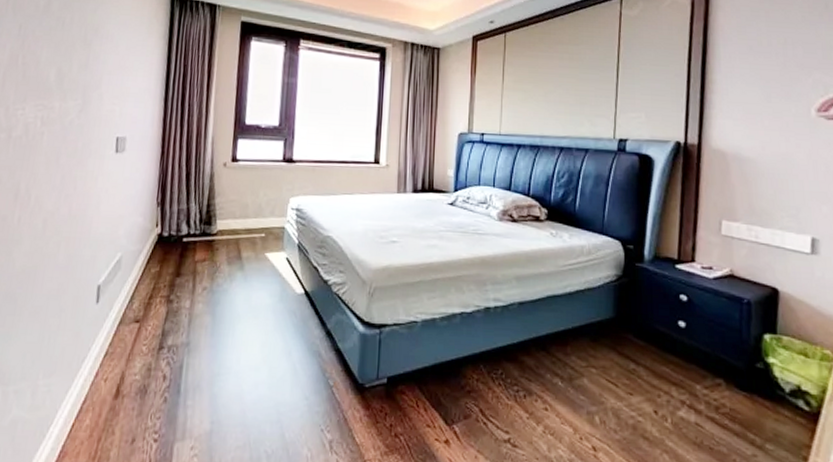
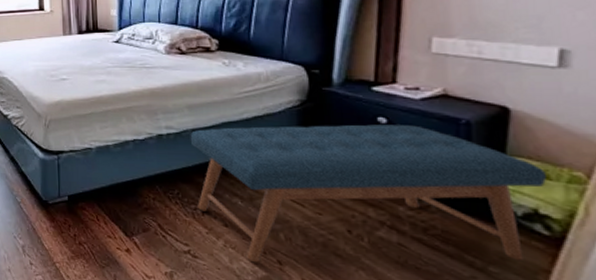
bench: none [516,301,806,450] -> present [190,124,546,263]

